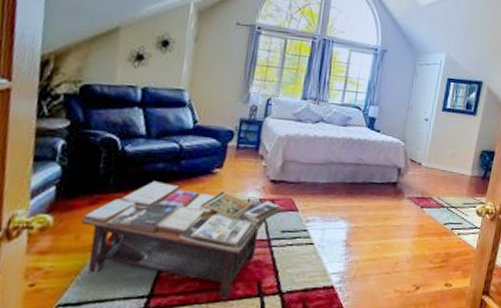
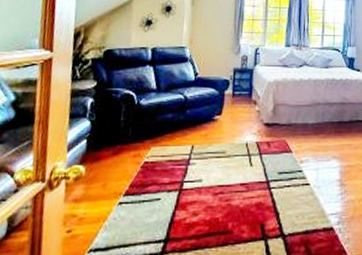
coffee table: present [80,181,282,299] -> none [106,130,277,243]

